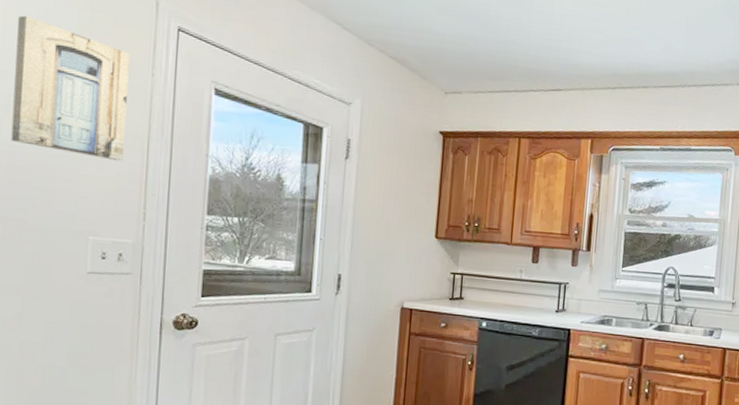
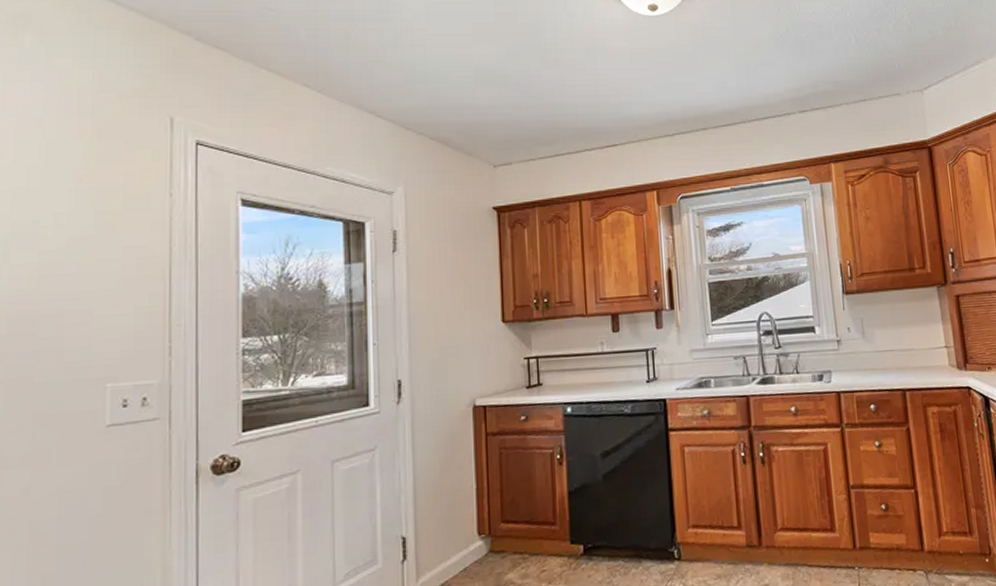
wall art: present [11,15,130,161] -> none [12,153,144,295]

